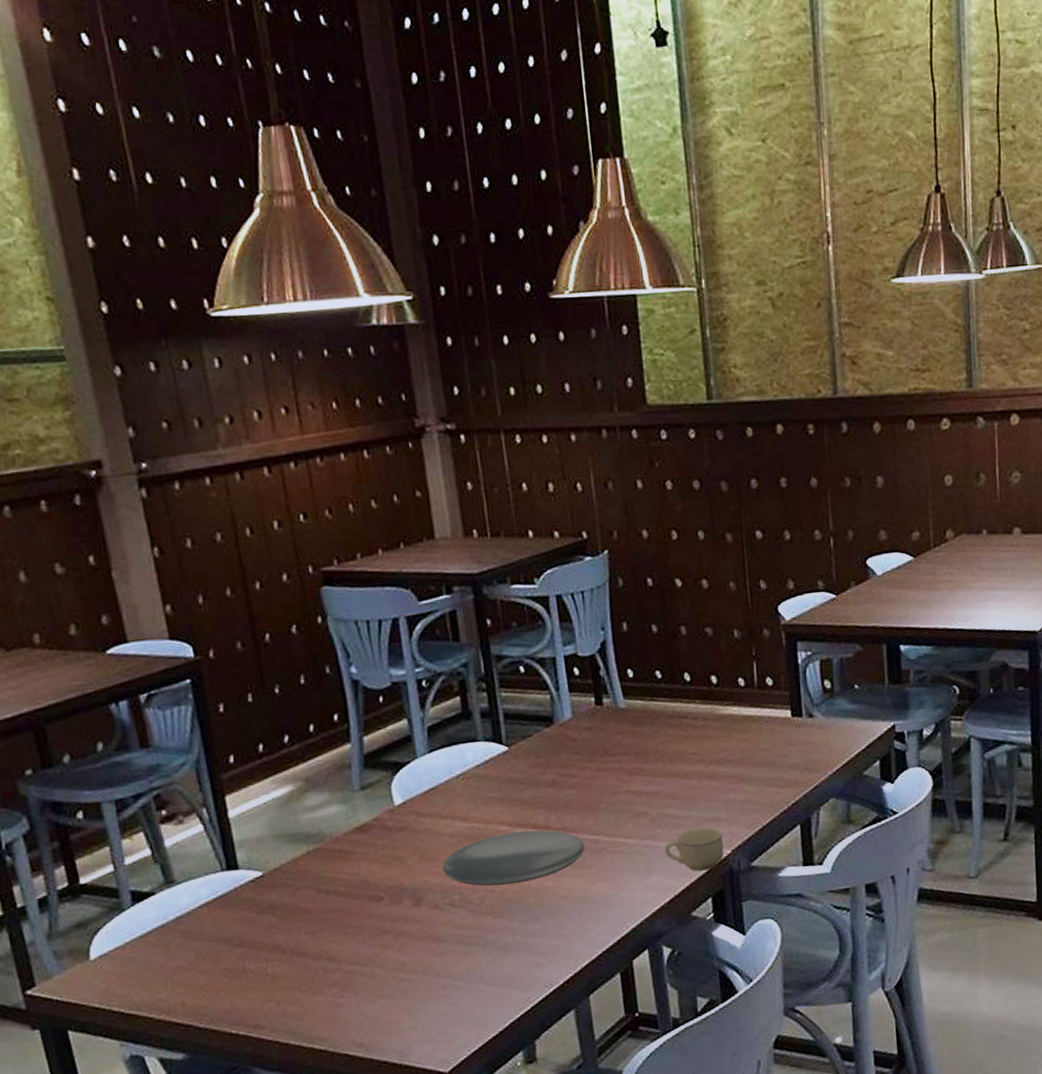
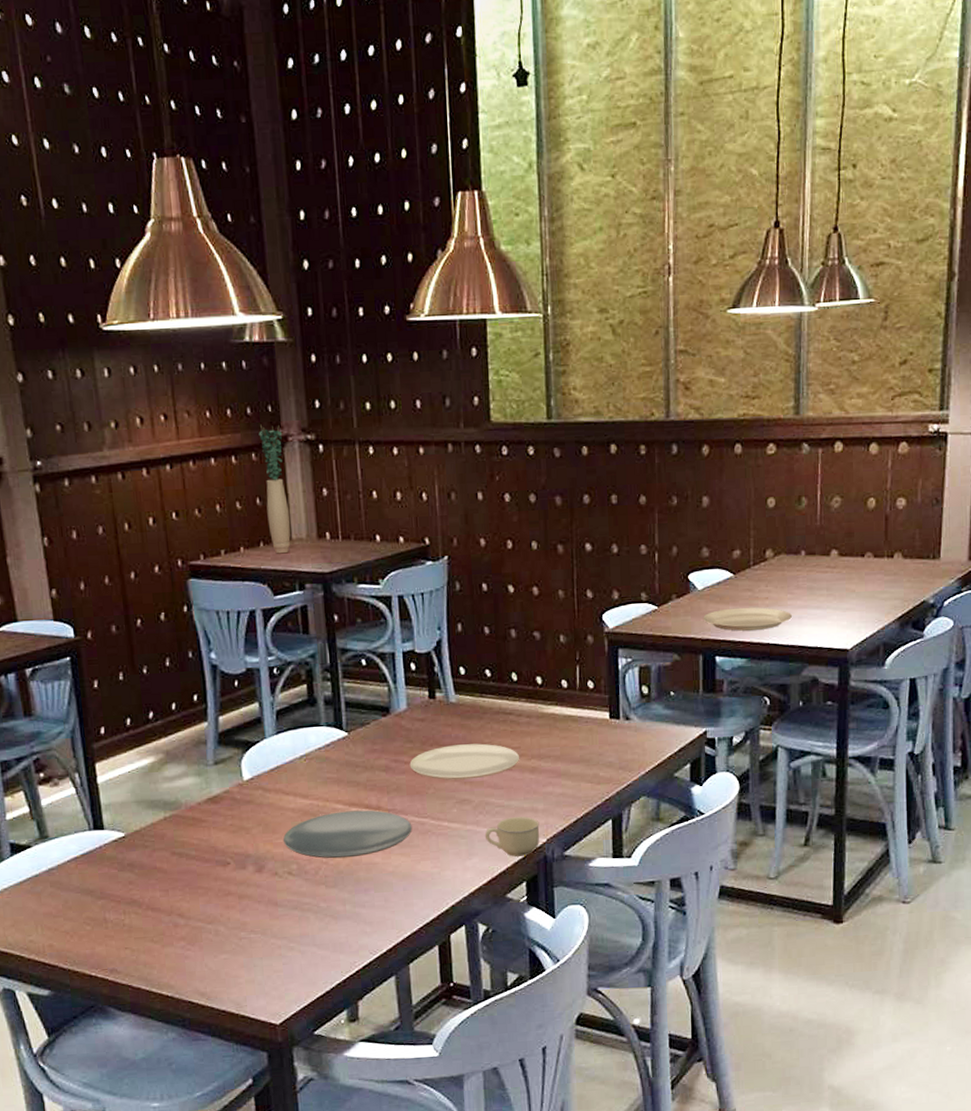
vase: none [392,414,435,556] -> present [258,424,291,554]
plate: none [578,751,698,793] -> present [409,743,520,780]
plate: none [884,591,978,617] -> present [703,607,793,631]

